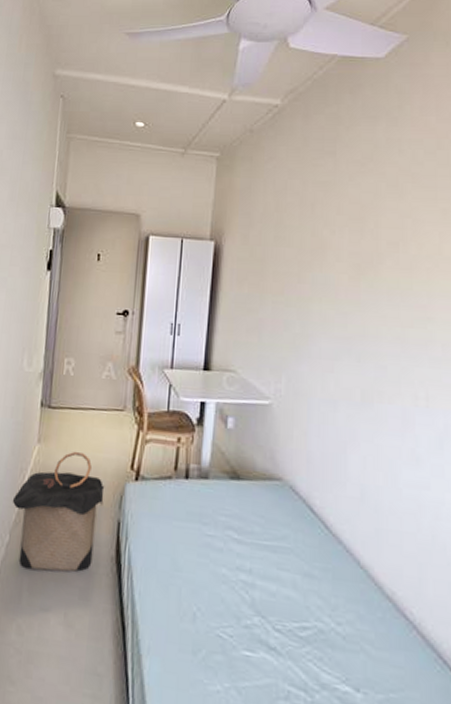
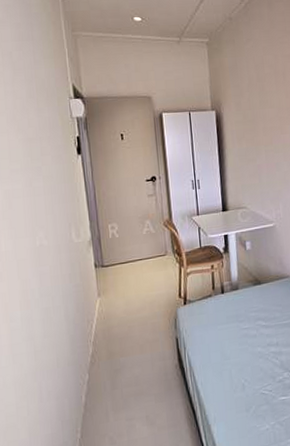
laundry hamper: present [12,451,105,572] -> none [85,295,162,395]

